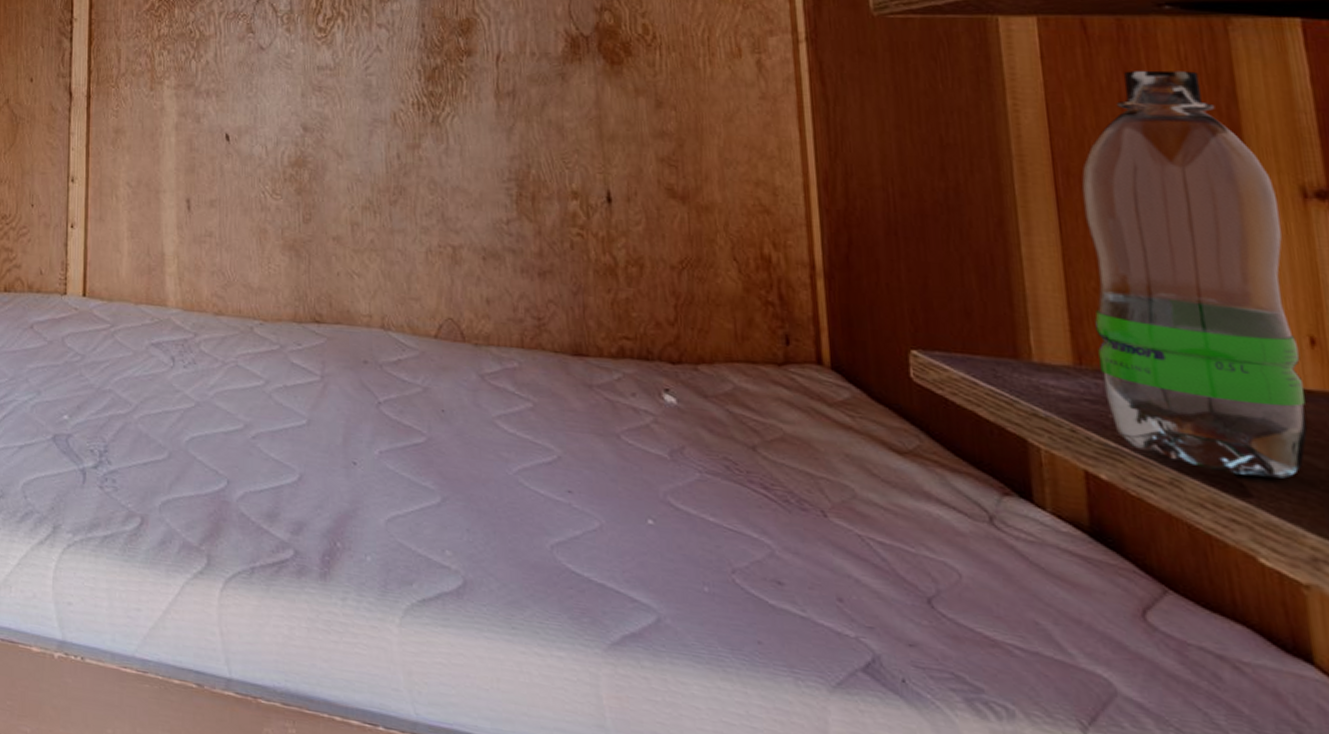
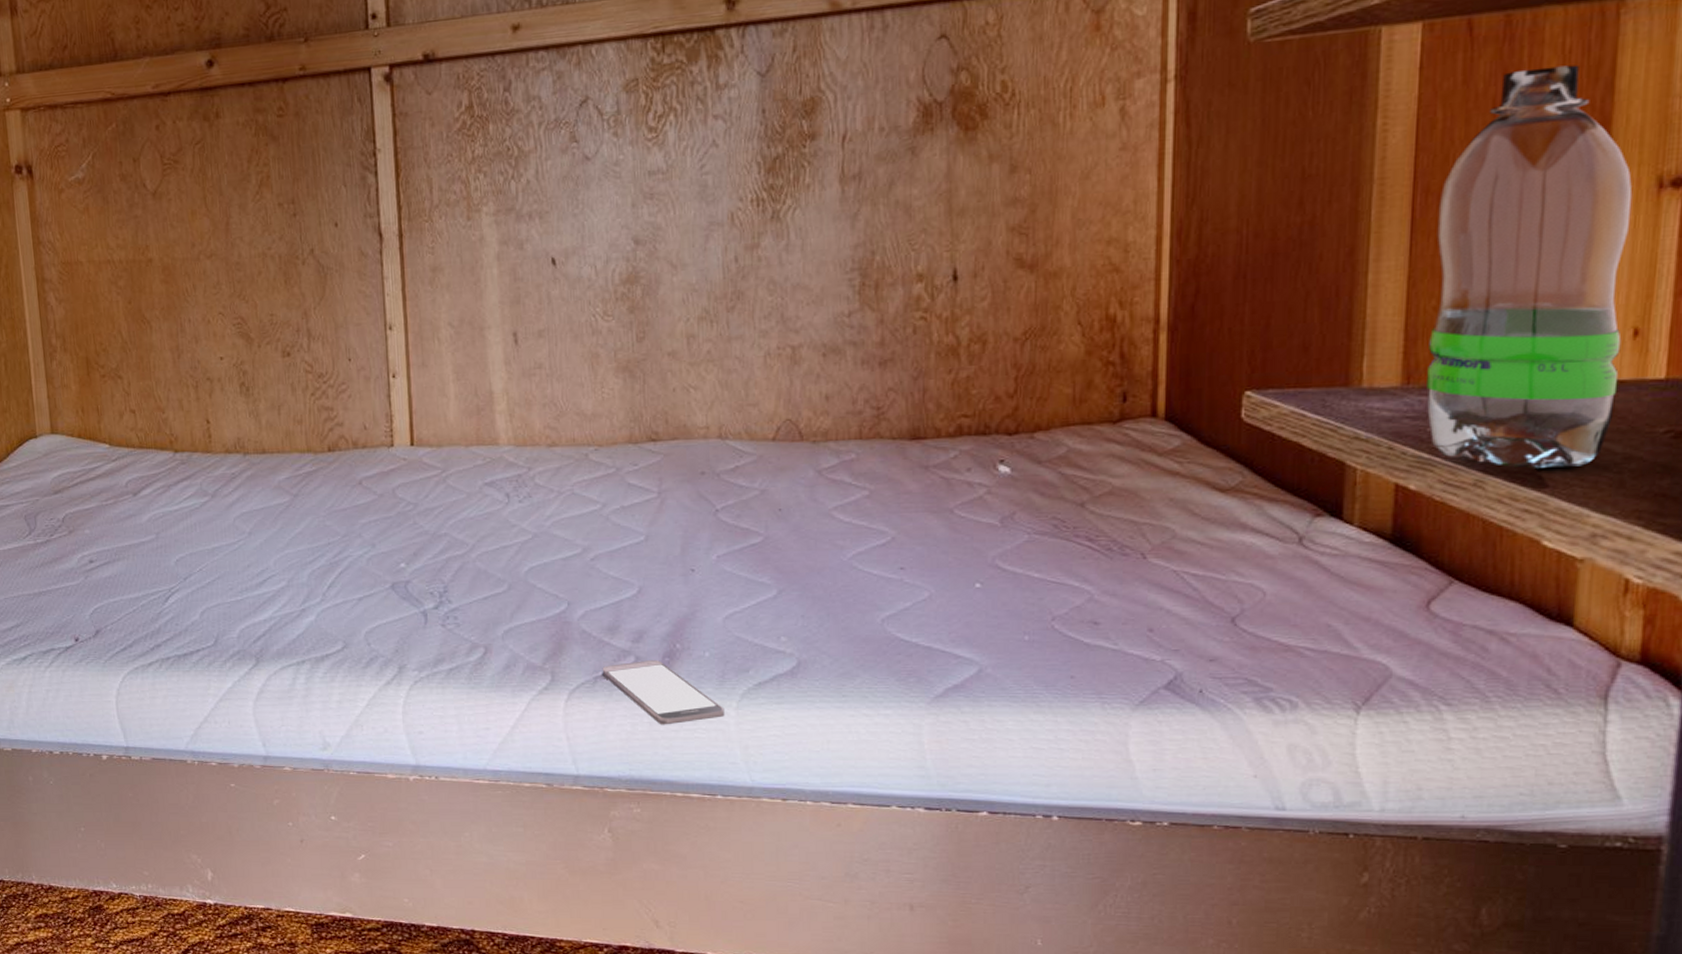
smartphone: none [260,555,387,634] -> present [602,659,725,725]

